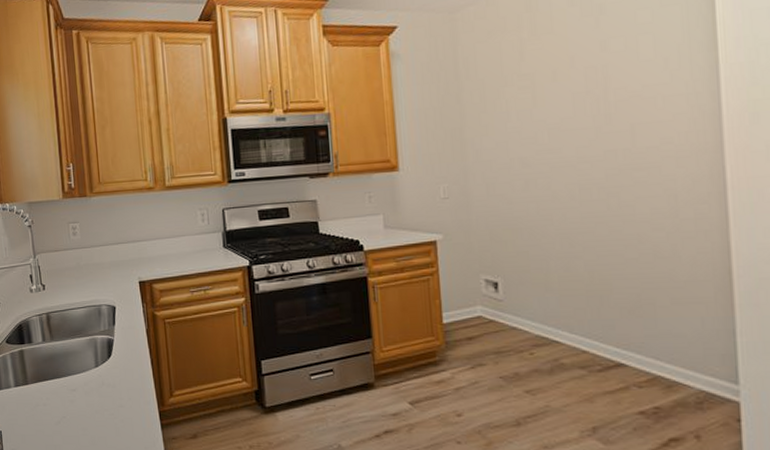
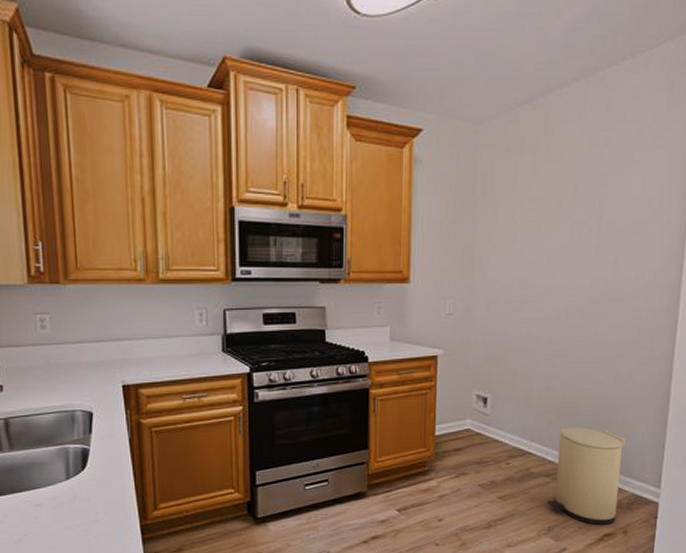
pedal bin: none [586,311,682,427] -> present [546,426,627,525]

